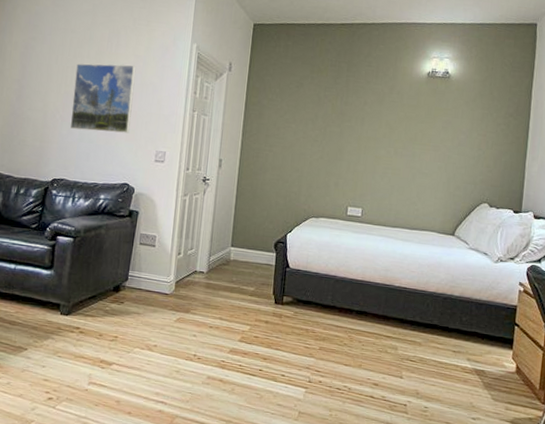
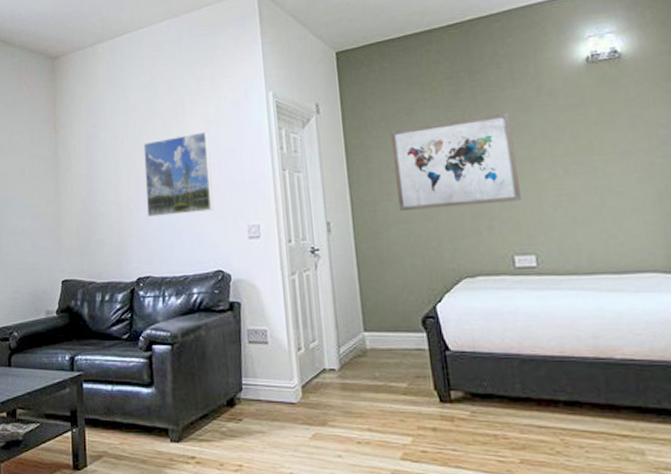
wall art: none [276,97,369,168] -> present [390,112,521,211]

